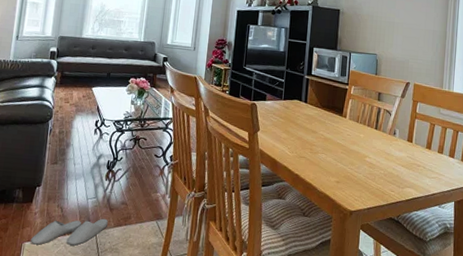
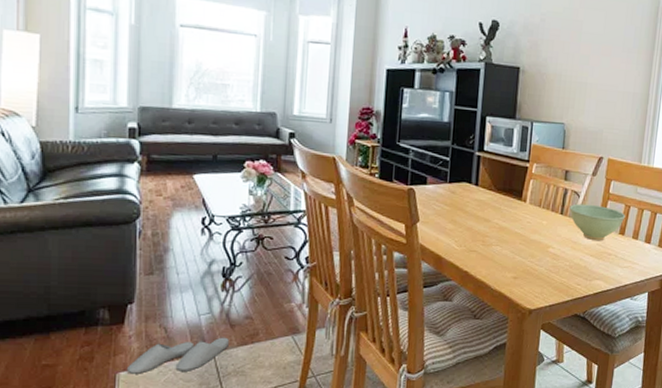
bowl: none [383,120,431,154] -> present [569,203,626,241]

